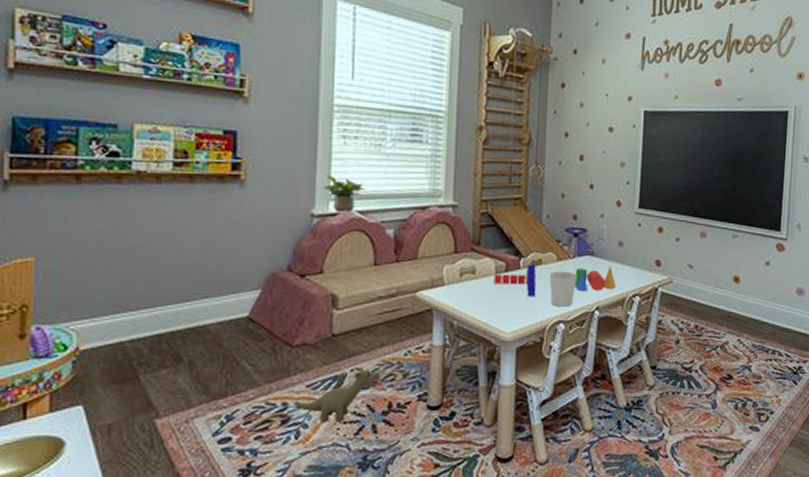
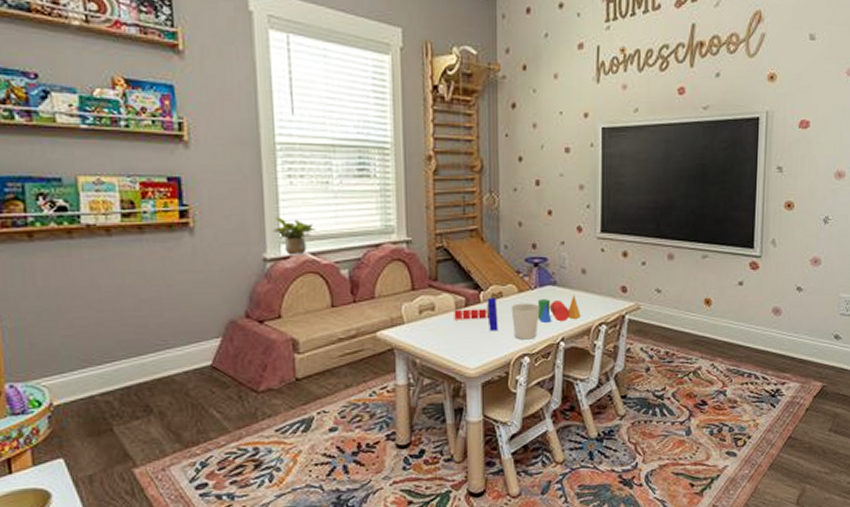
toy hippo: present [294,366,382,422] -> none [264,408,350,465]

